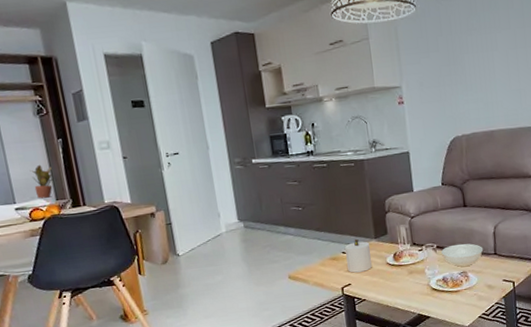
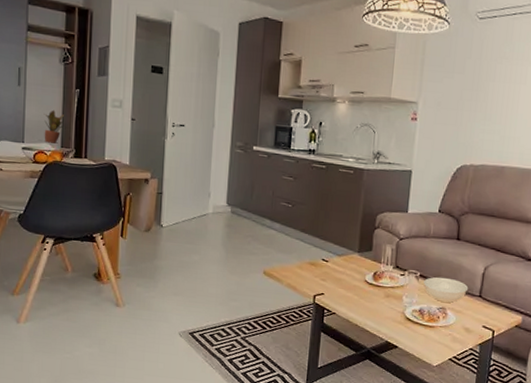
candle: present [345,238,372,273] -> none [323,248,352,284]

